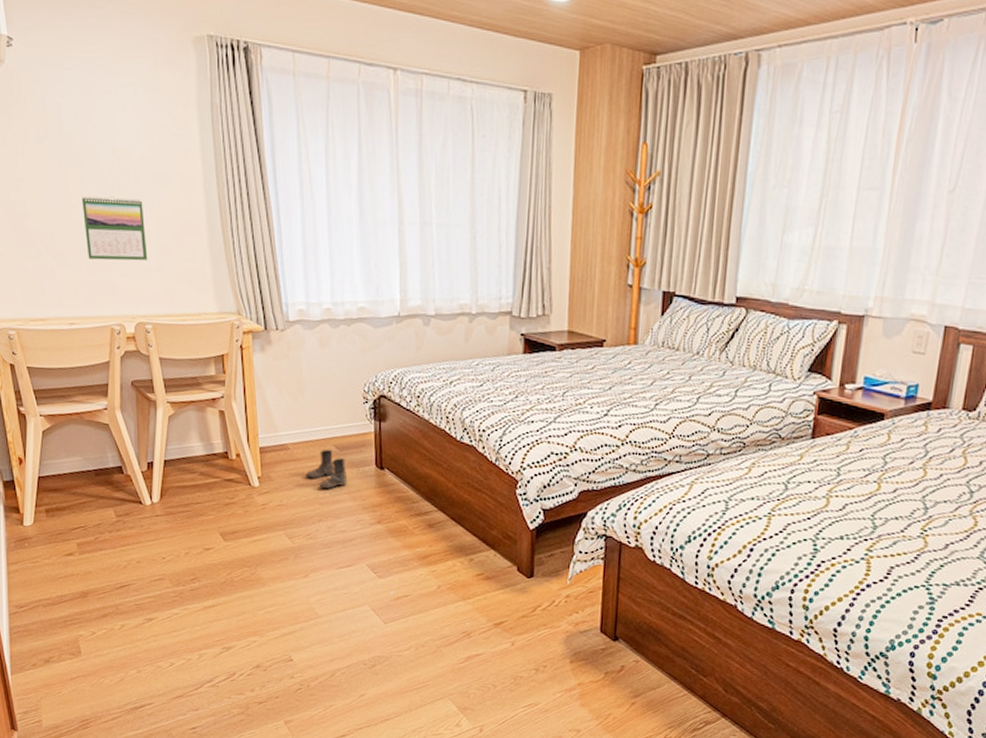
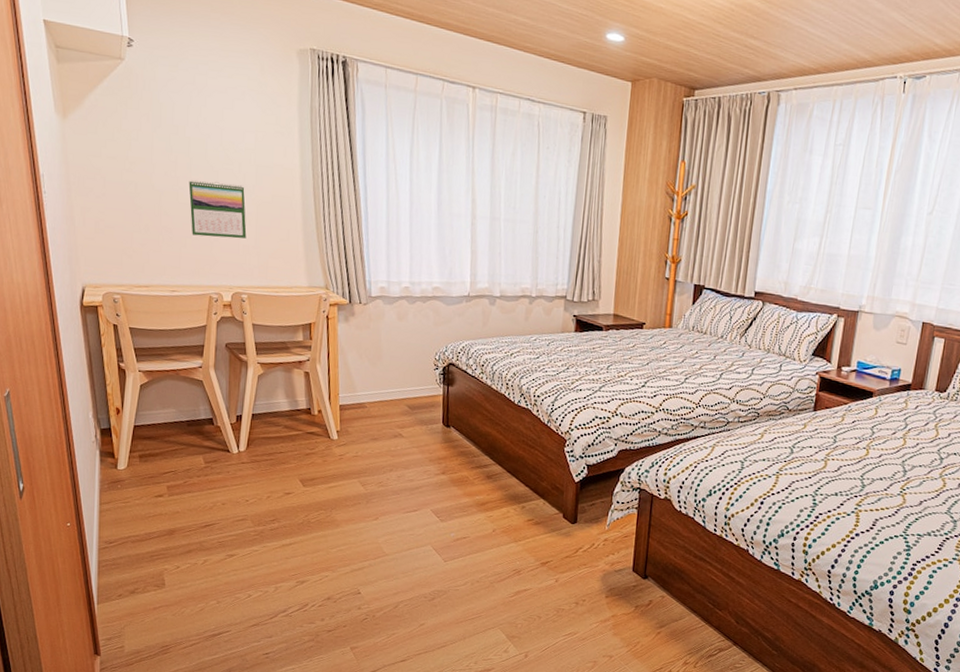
boots: present [306,449,348,489] -> none [380,408,417,443]

